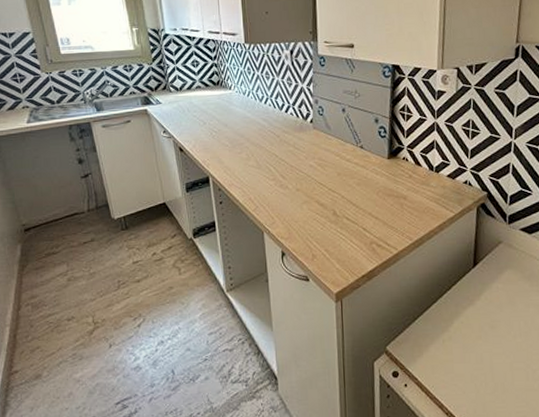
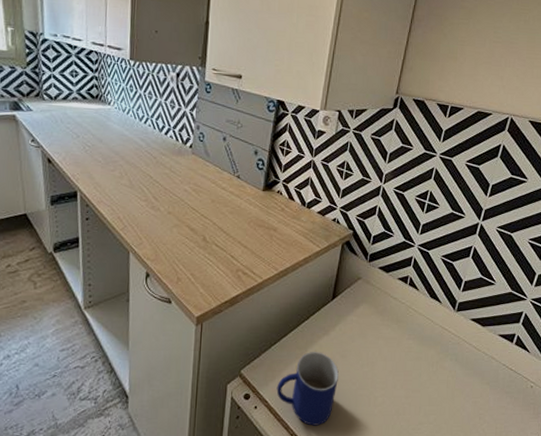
mug: none [425,323,490,404] -> present [276,352,339,426]

